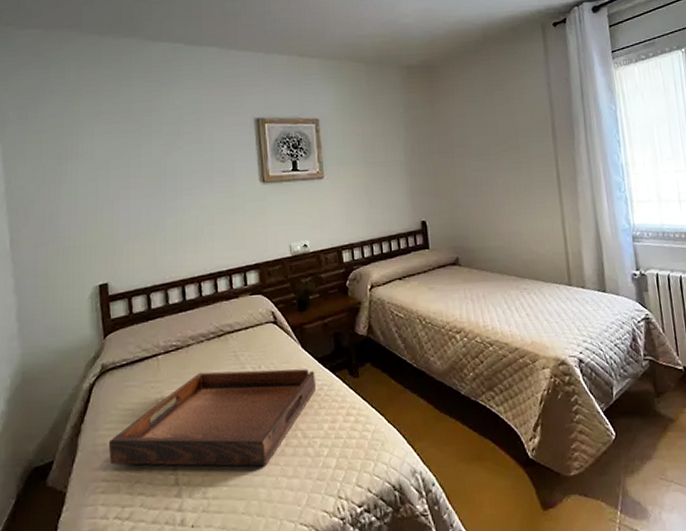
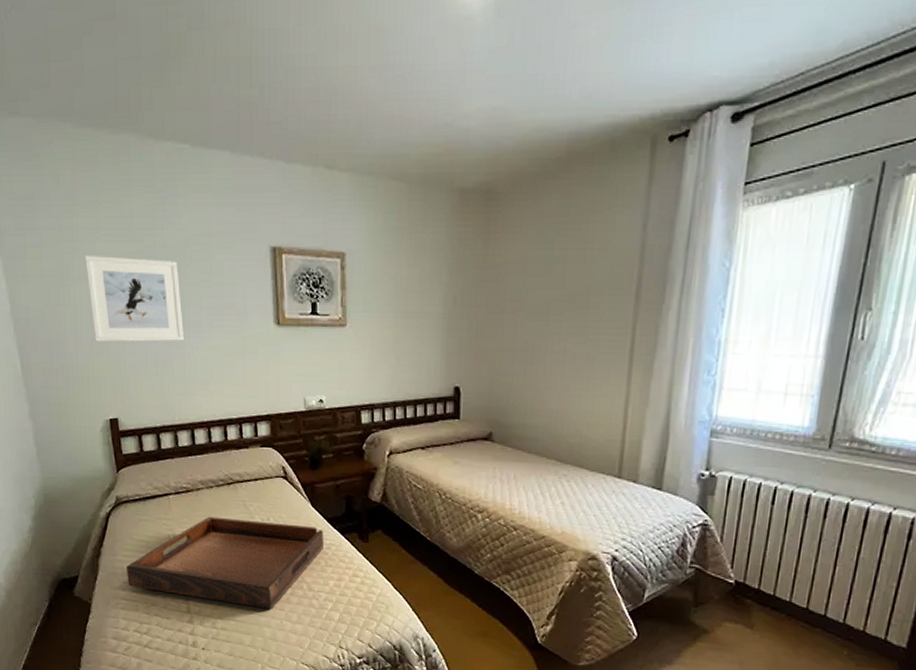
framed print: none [84,135,176,212] -> present [85,254,184,343]

